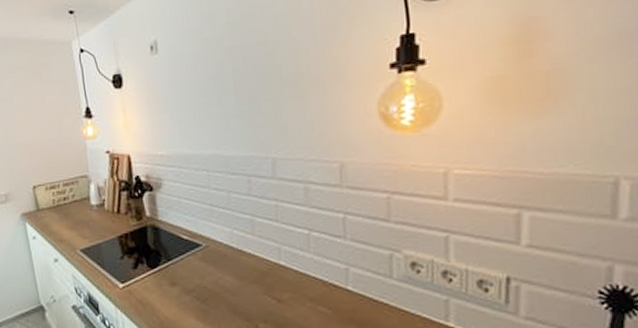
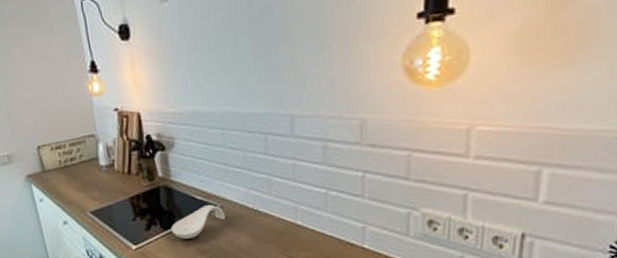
spoon rest: none [158,244,210,278] -> present [171,205,225,239]

